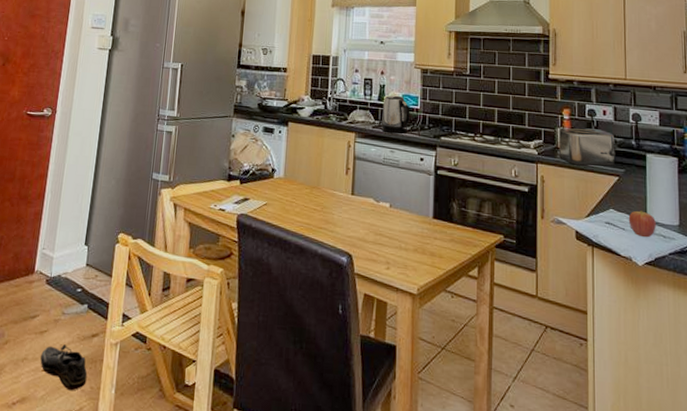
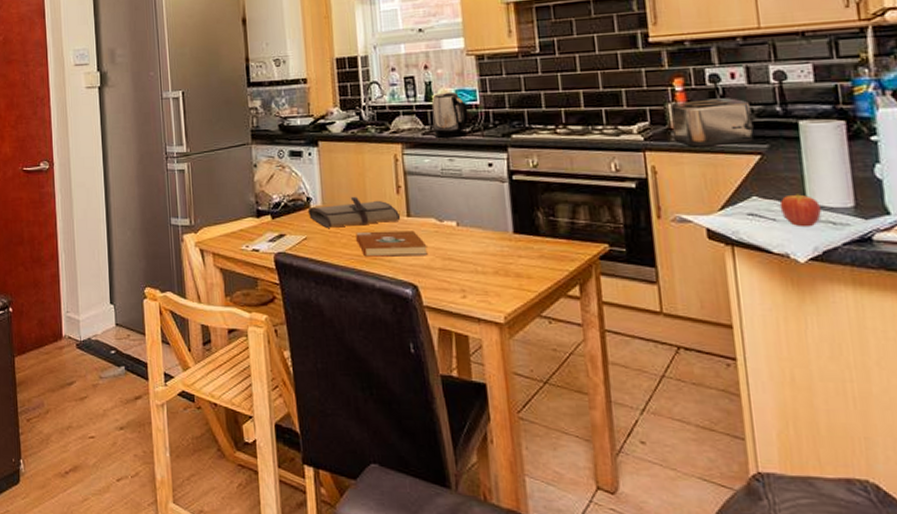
shoe: present [40,344,88,391] -> none [85,409,138,457]
tool roll: none [271,172,347,198] -> present [307,196,401,228]
book: none [308,203,364,229] -> present [356,230,428,257]

